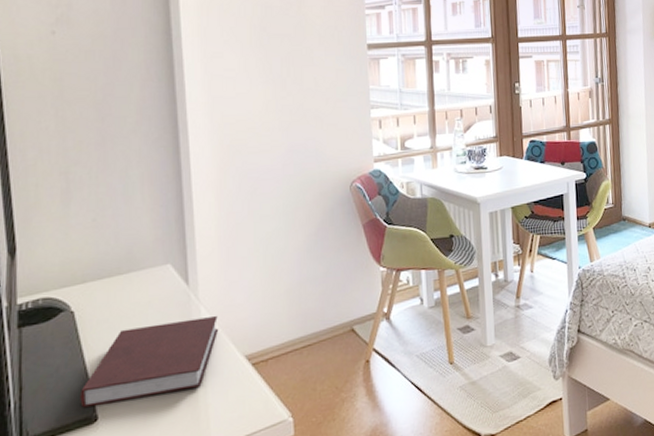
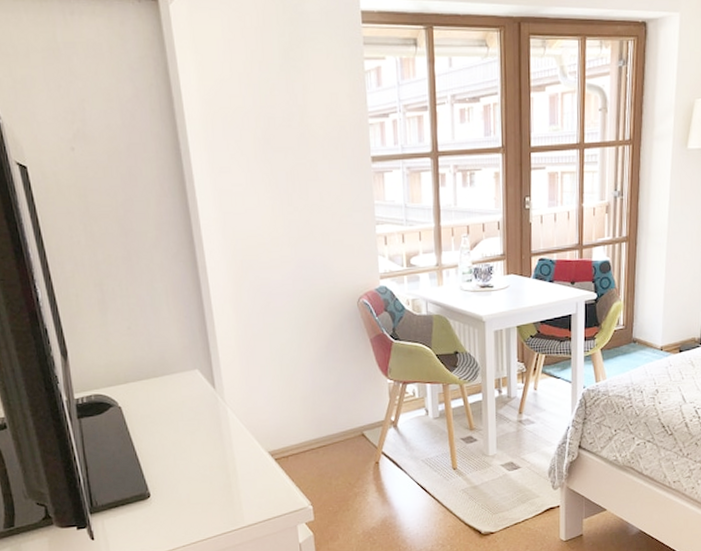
notebook: present [80,315,219,408] -> none [134,416,245,486]

